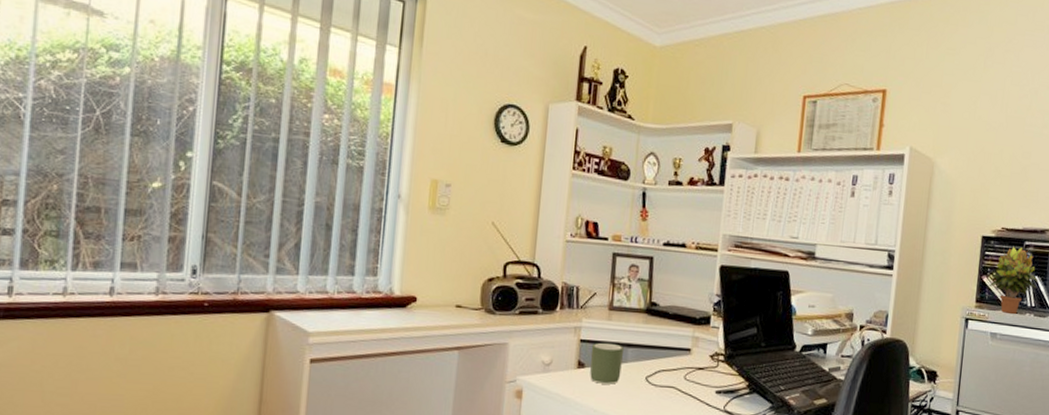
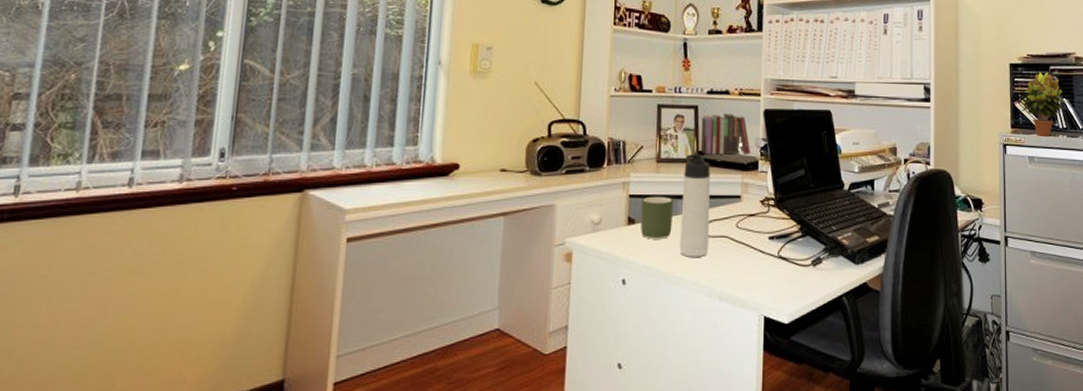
thermos bottle: none [627,305,663,405] -> present [680,155,711,257]
books: none [653,266,704,309] -> present [700,113,751,155]

